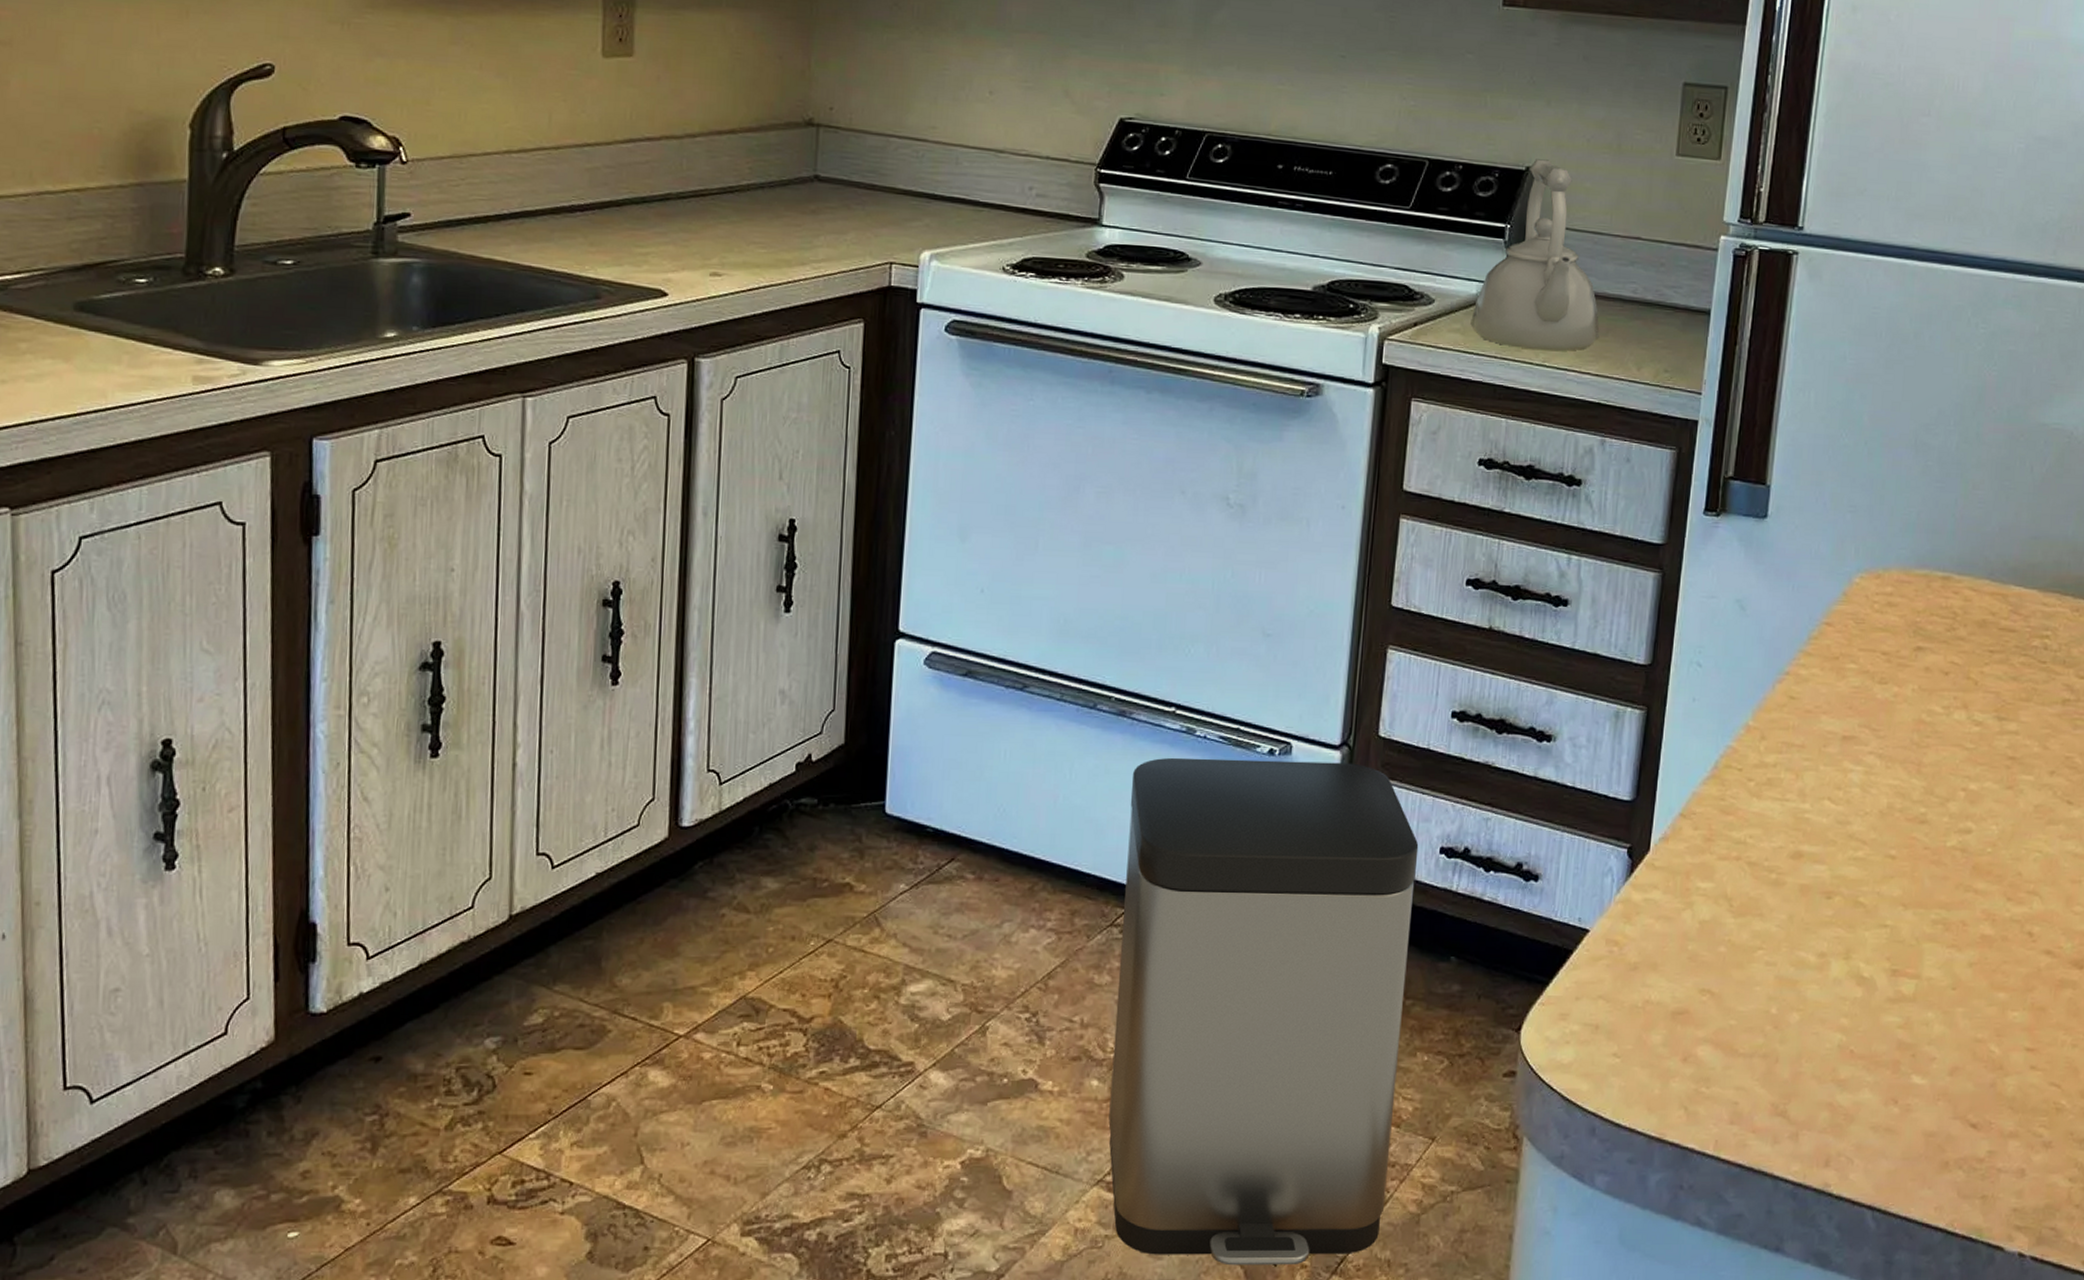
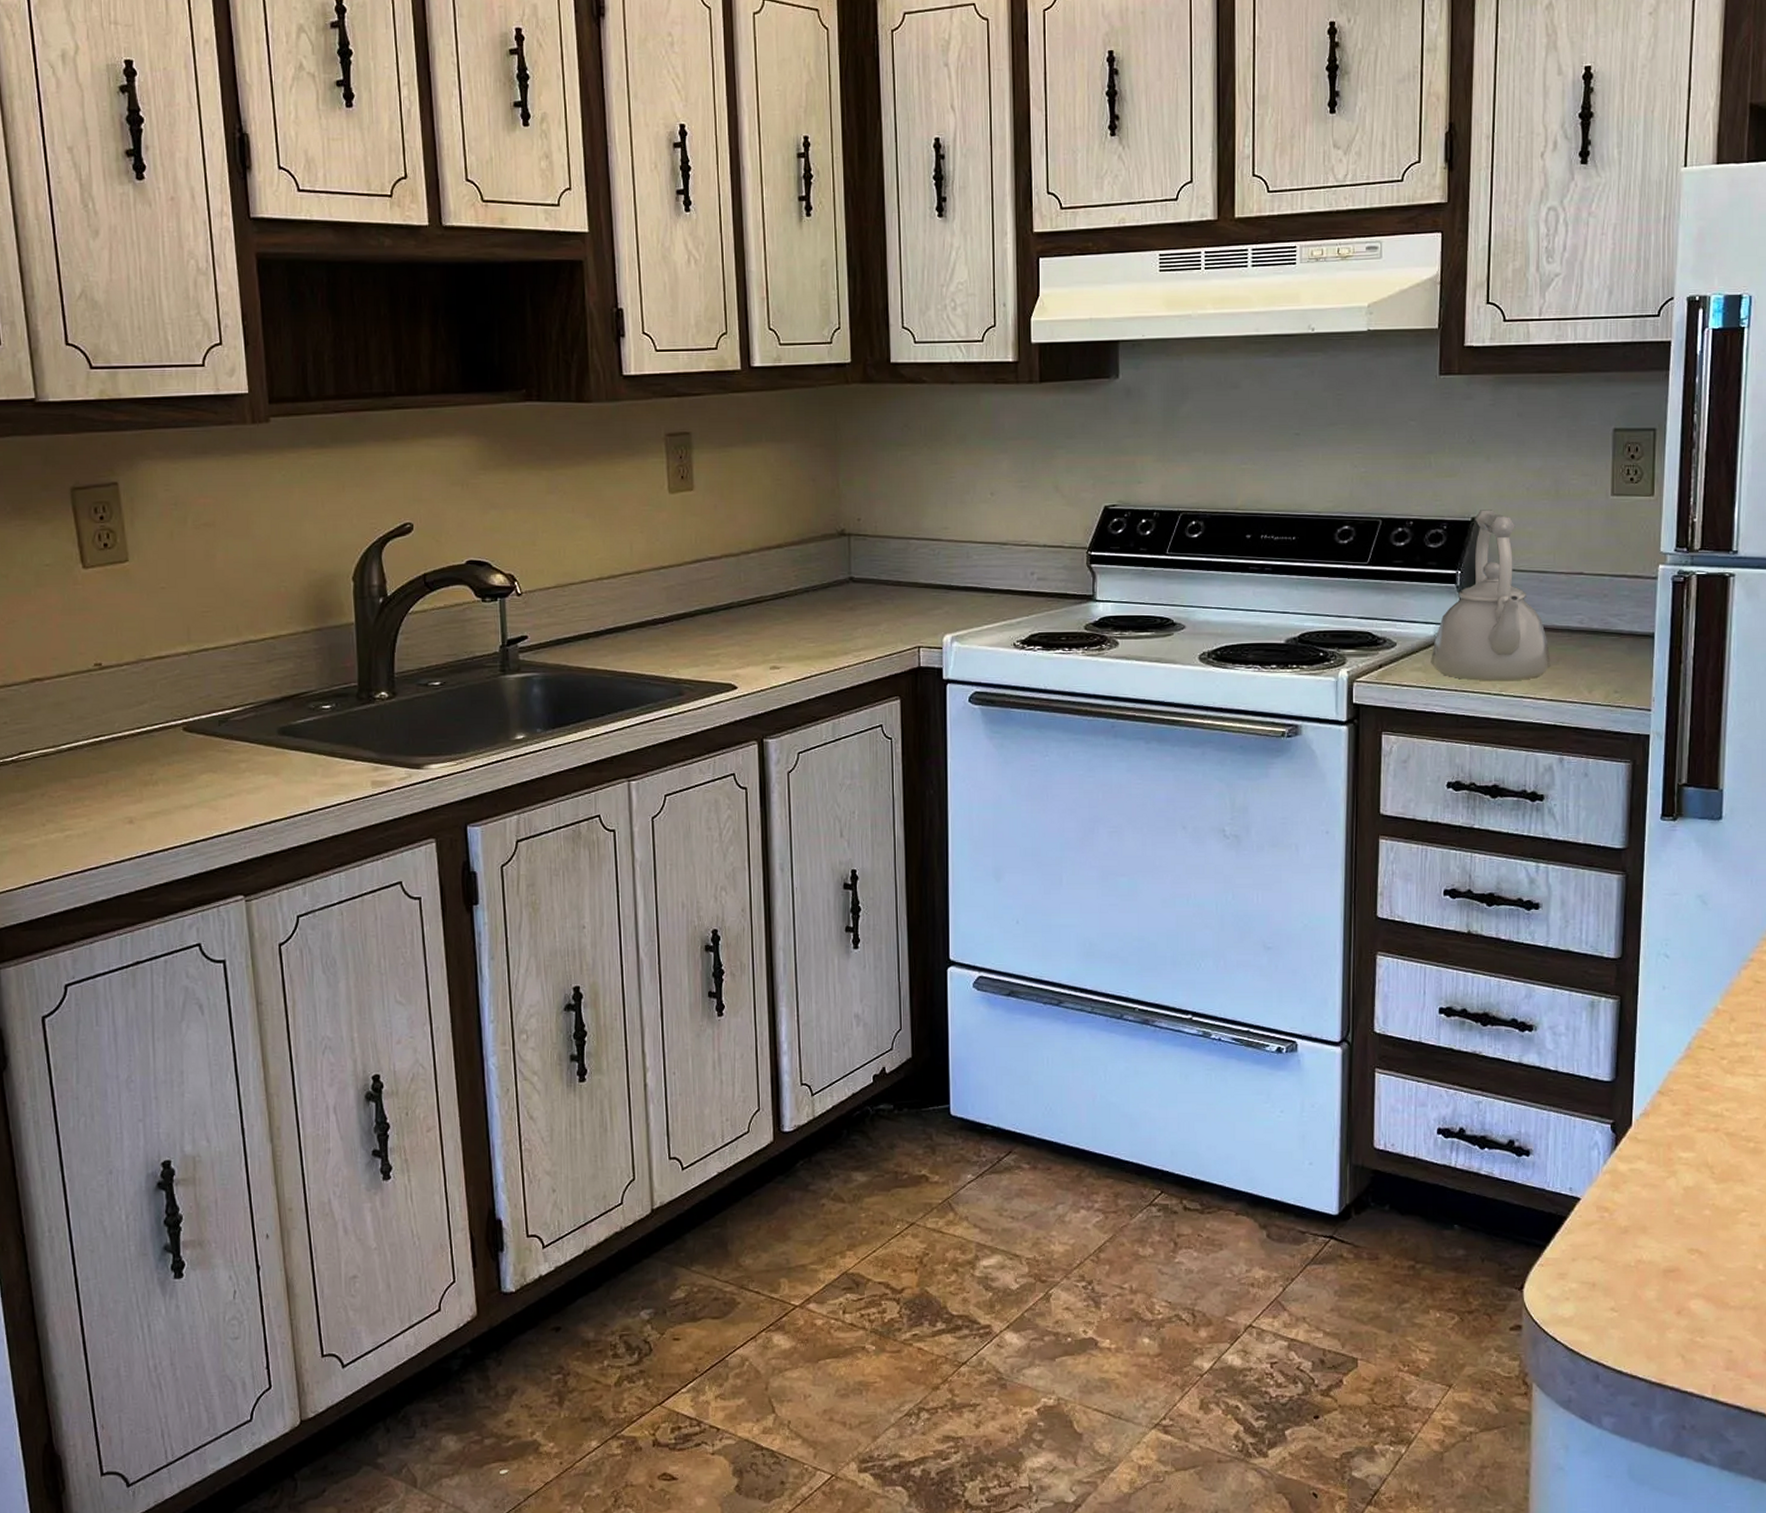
pedal bin: present [1108,757,1419,1266] -> none [1158,1057,1418,1497]

